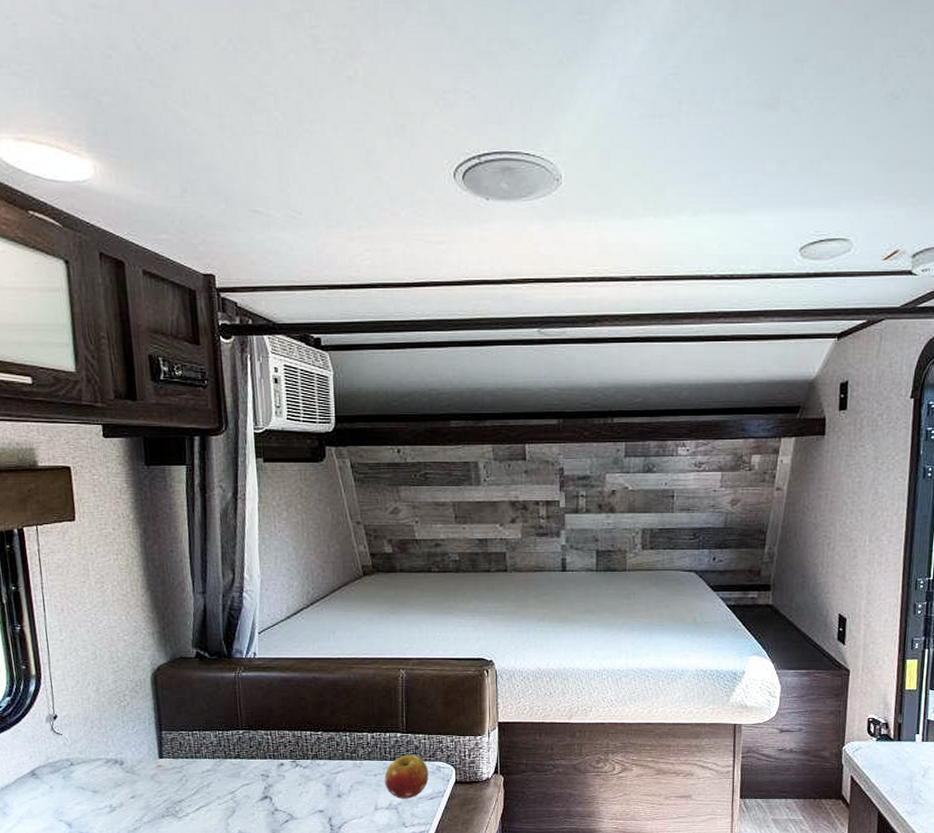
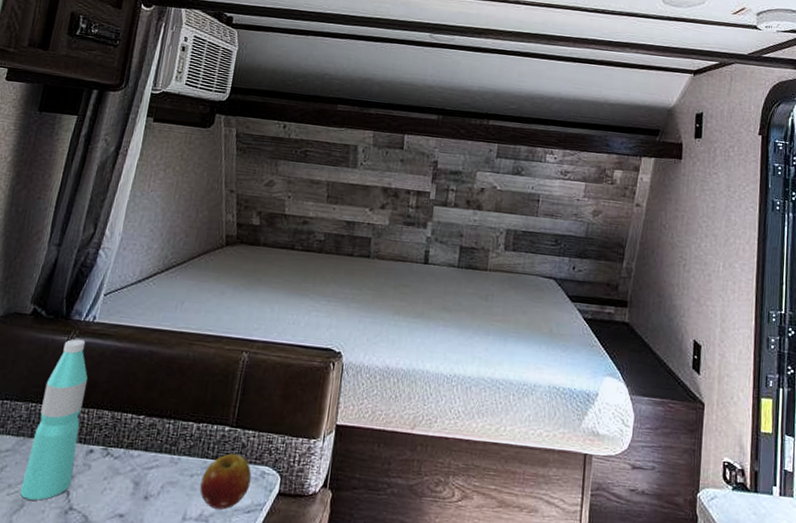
water bottle: none [226,674,271,806] -> present [20,338,88,501]

